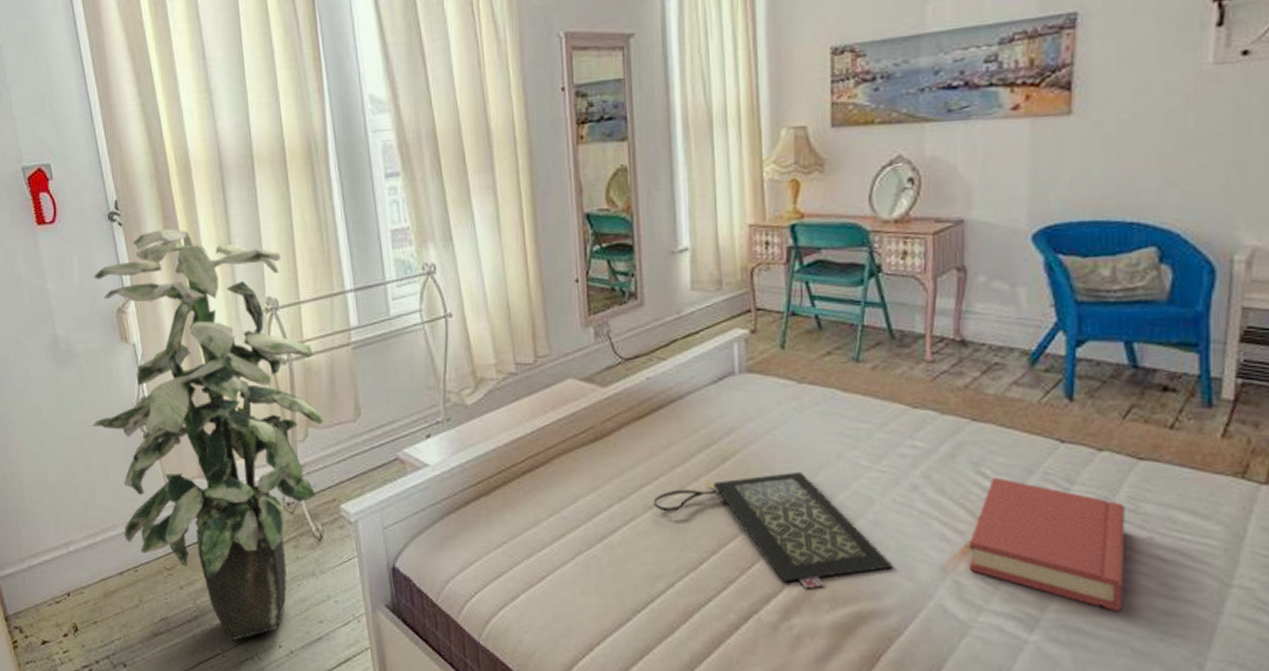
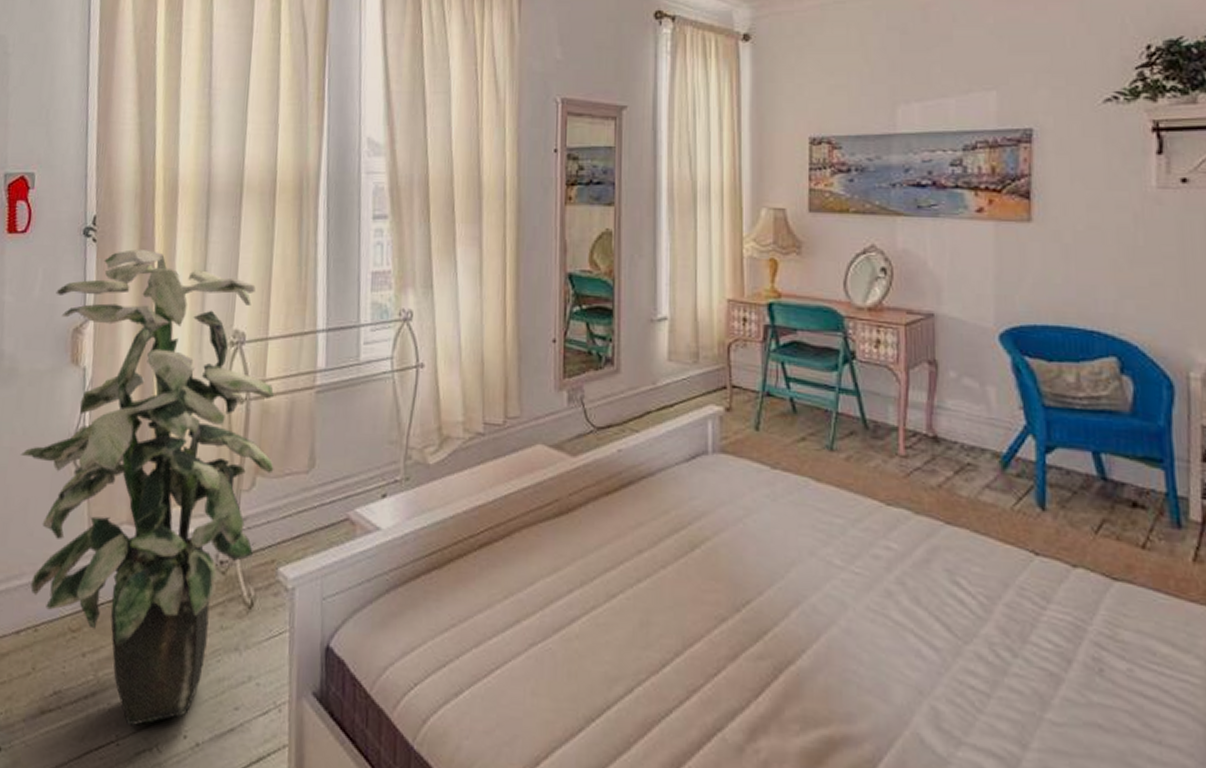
clutch bag: present [653,471,894,589] -> none [616,566,868,705]
hardback book: present [969,477,1125,612] -> none [946,588,1107,756]

